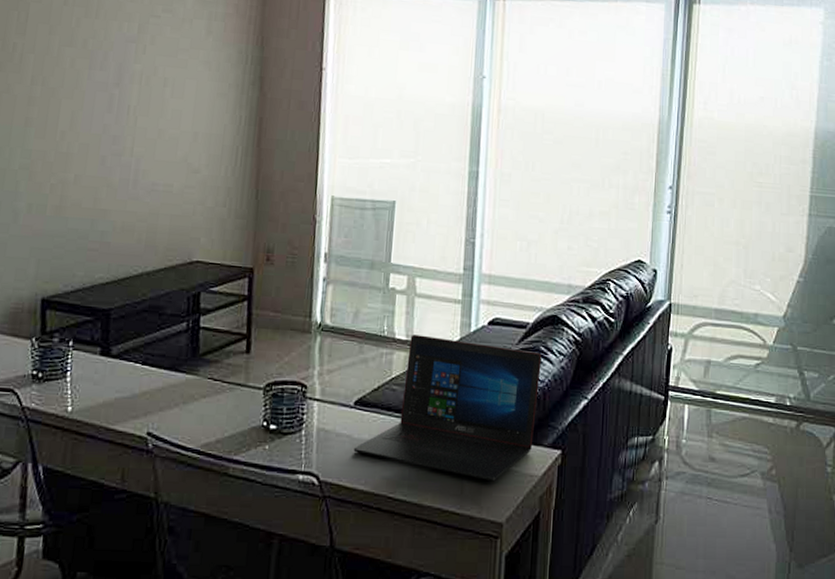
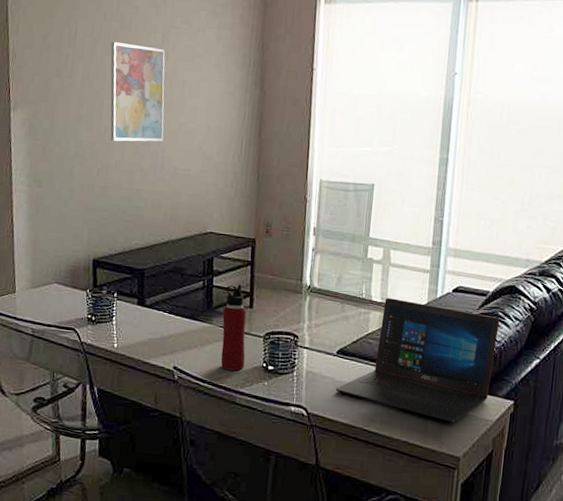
wall art: none [68,31,142,151] -> present [110,42,165,142]
water bottle: none [209,324,242,434] -> present [221,284,247,371]

